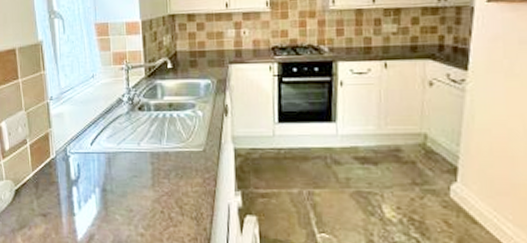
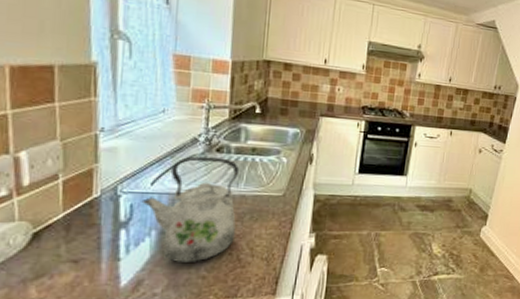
kettle: none [85,116,164,220] -> present [141,156,240,264]

